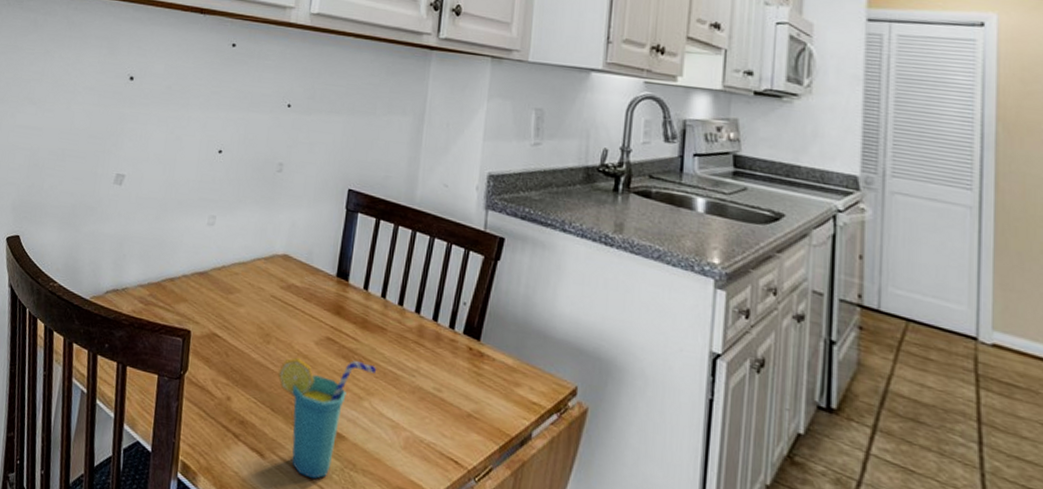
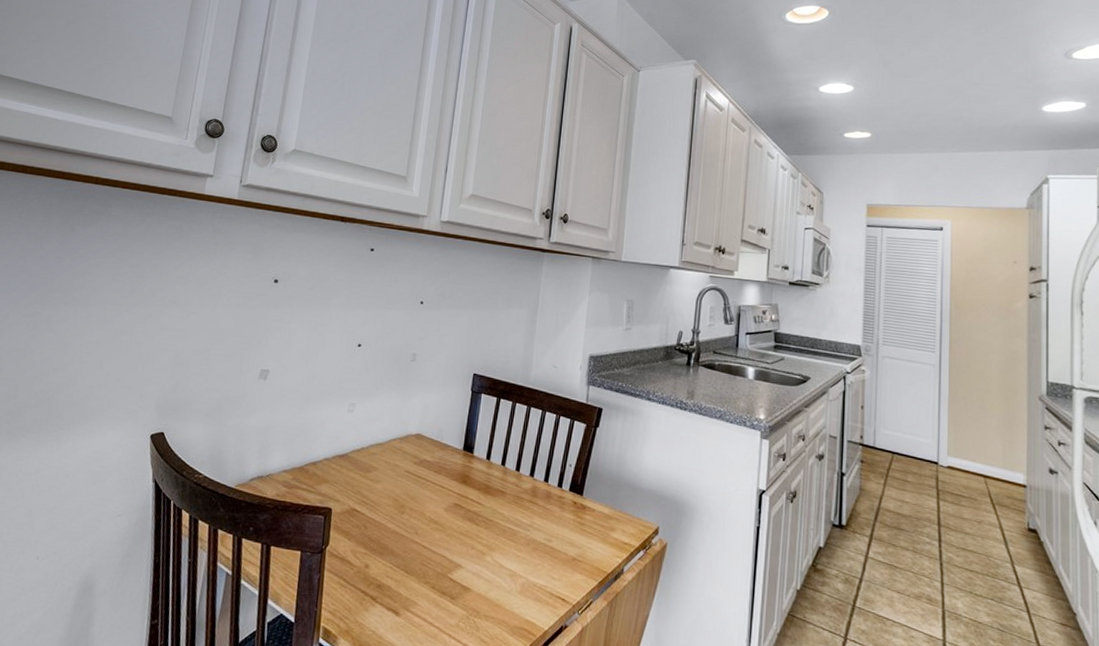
cup: present [277,357,377,479] -> none [411,522,498,629]

